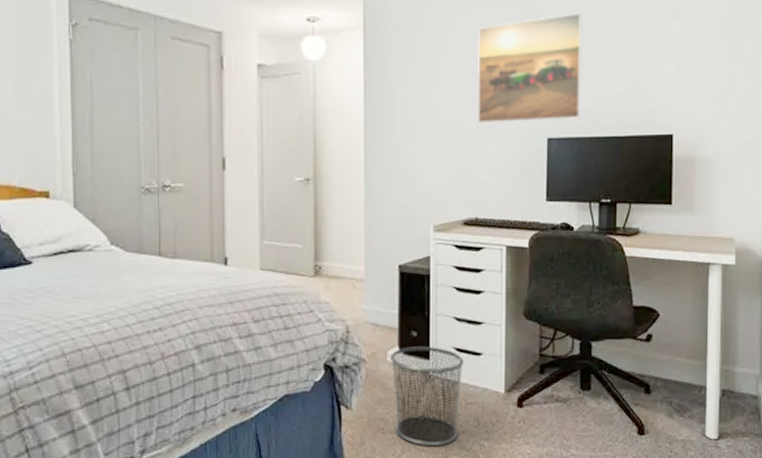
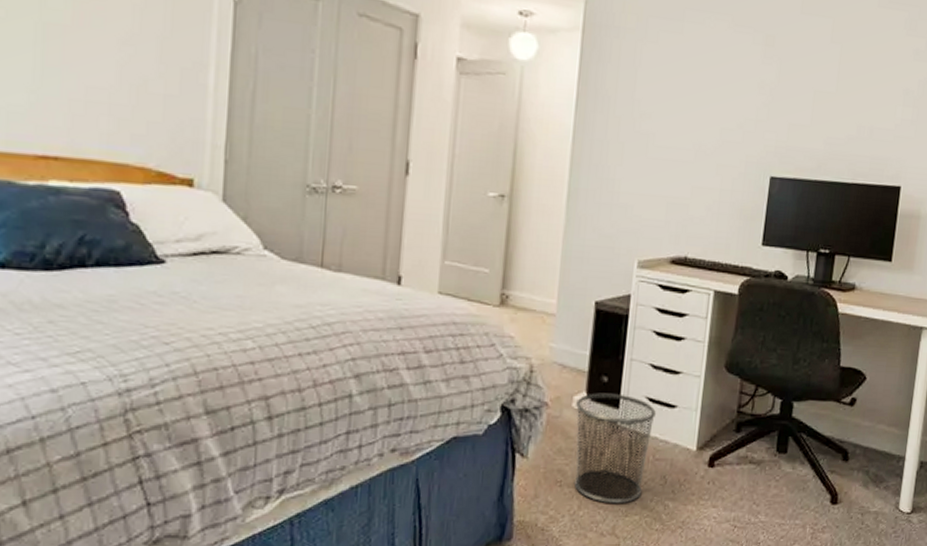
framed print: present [477,13,583,123] -> none [698,42,822,159]

